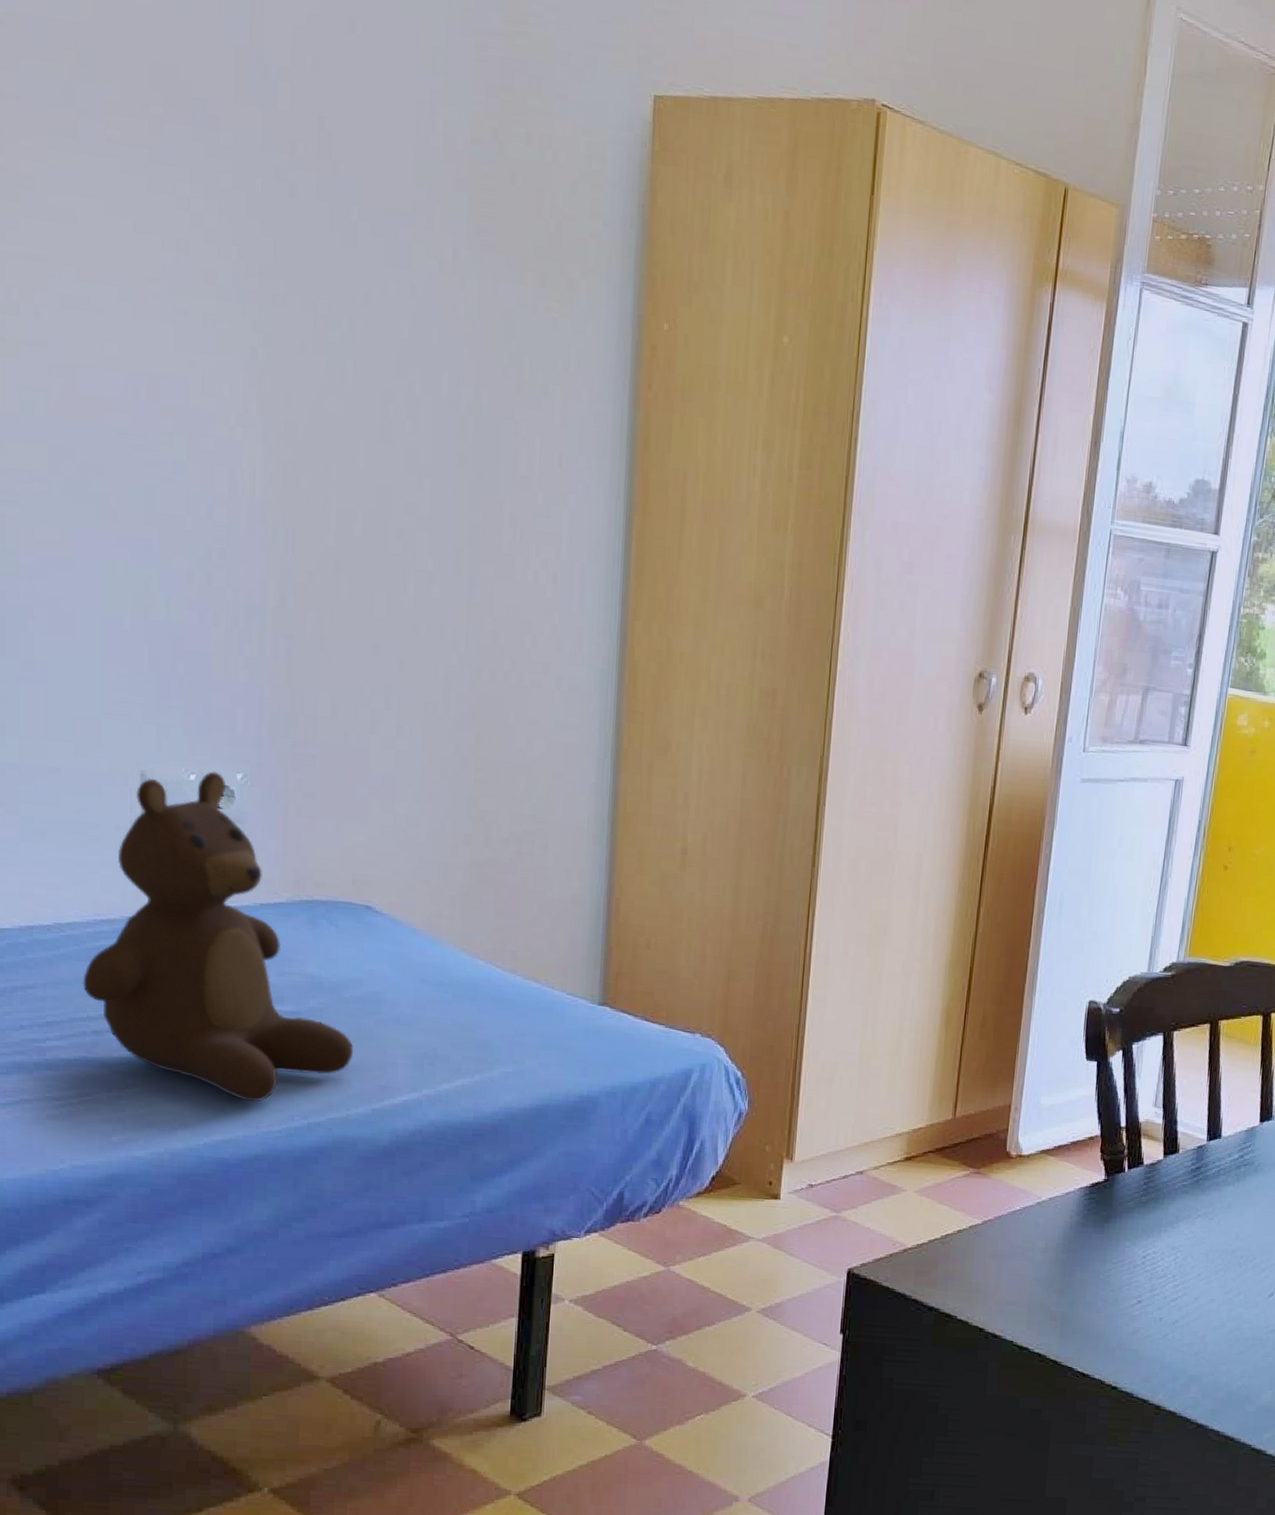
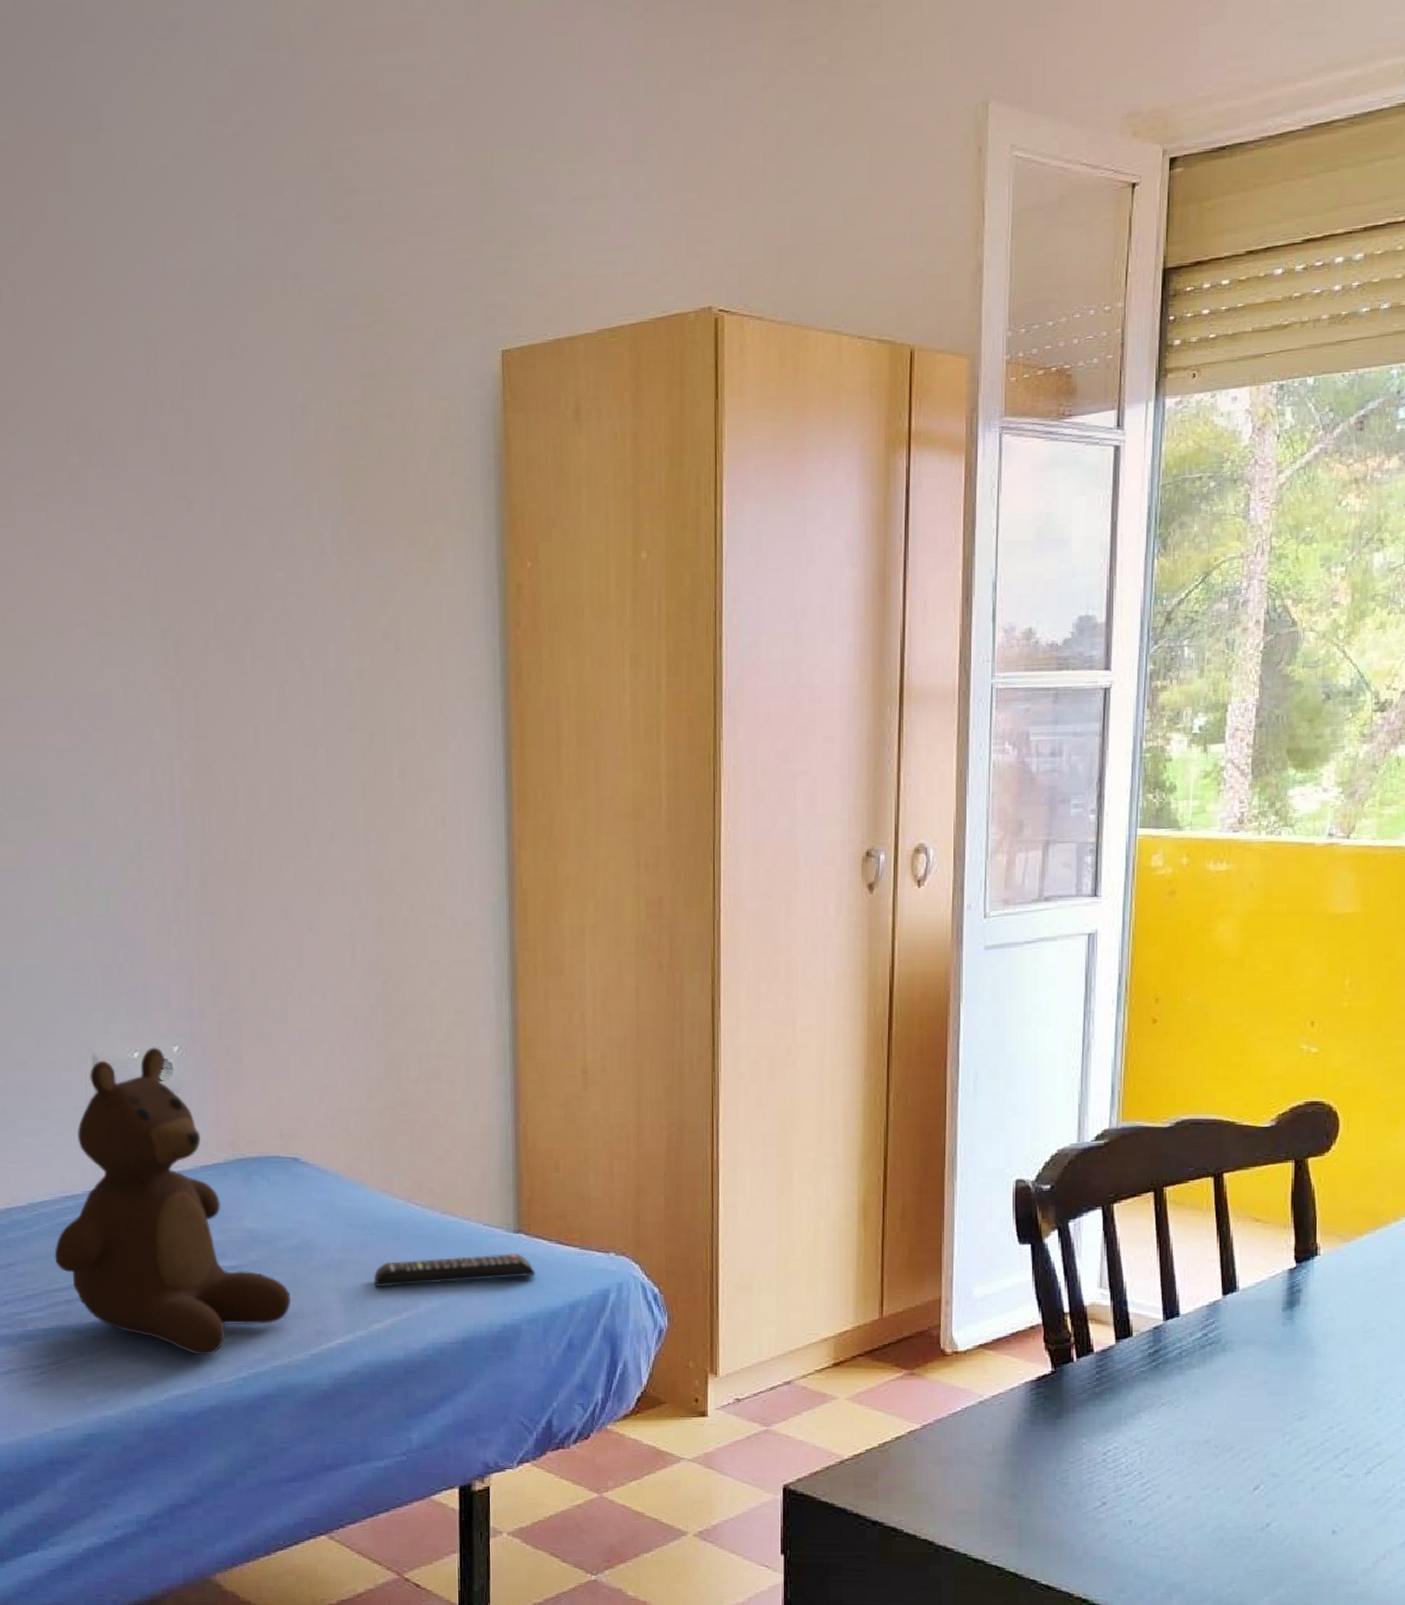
remote control: none [447,1022,618,1051] -> present [374,1254,535,1288]

